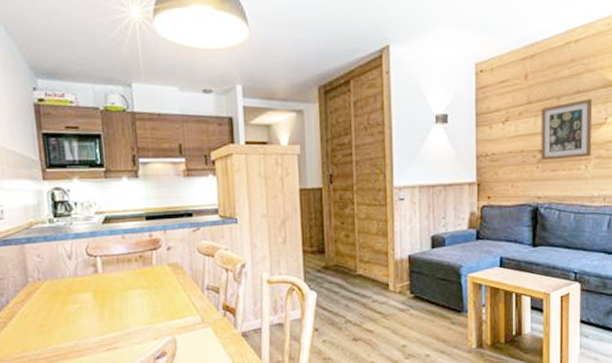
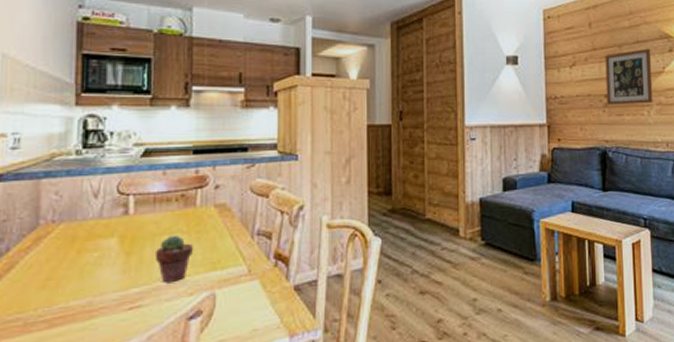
potted succulent: none [123,291,154,330] -> present [154,236,193,283]

